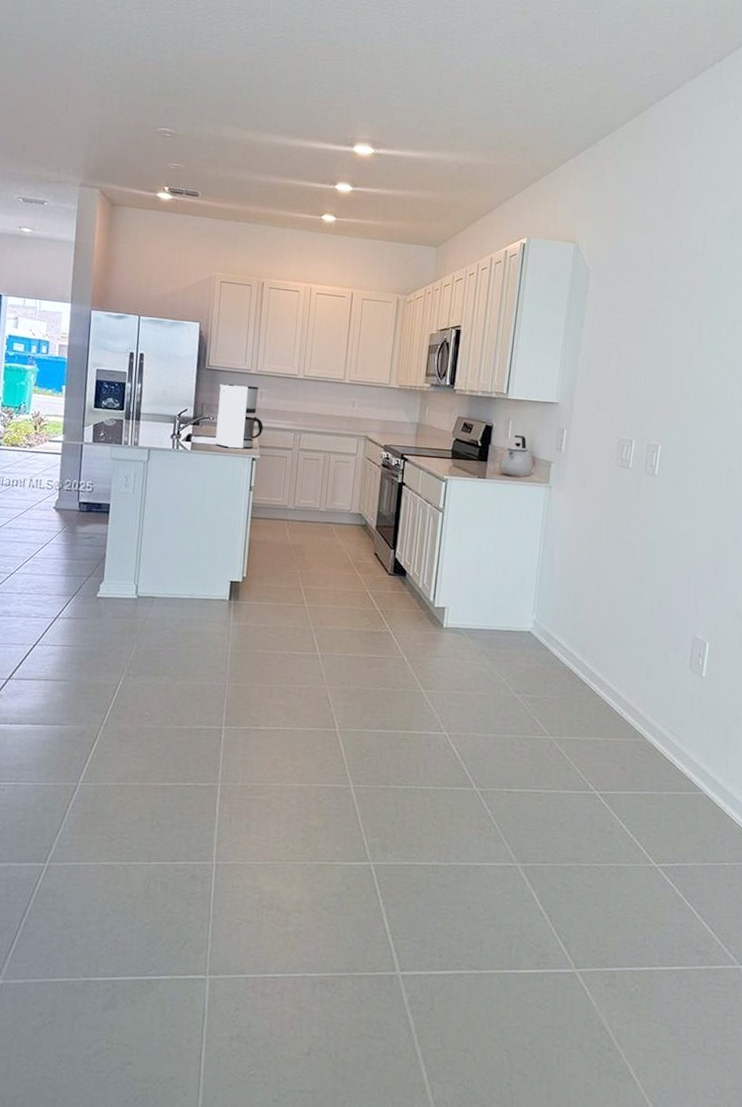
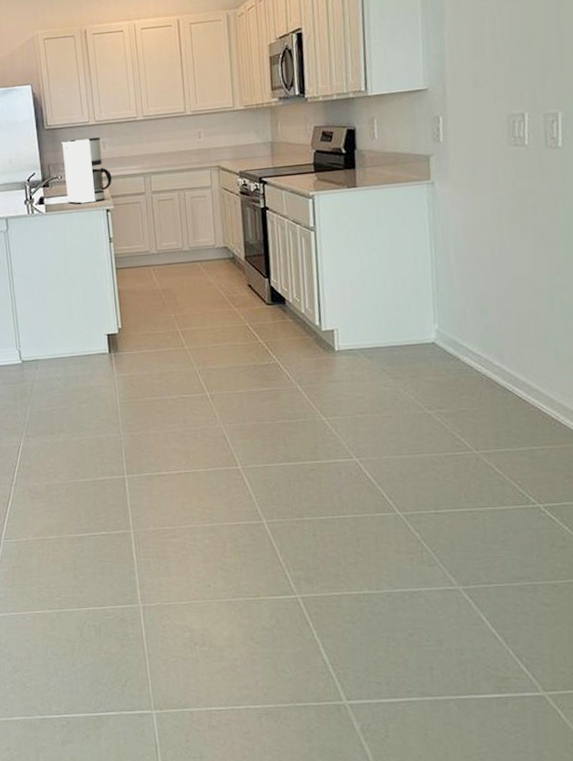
kettle: present [499,434,534,477] -> none [369,132,411,180]

